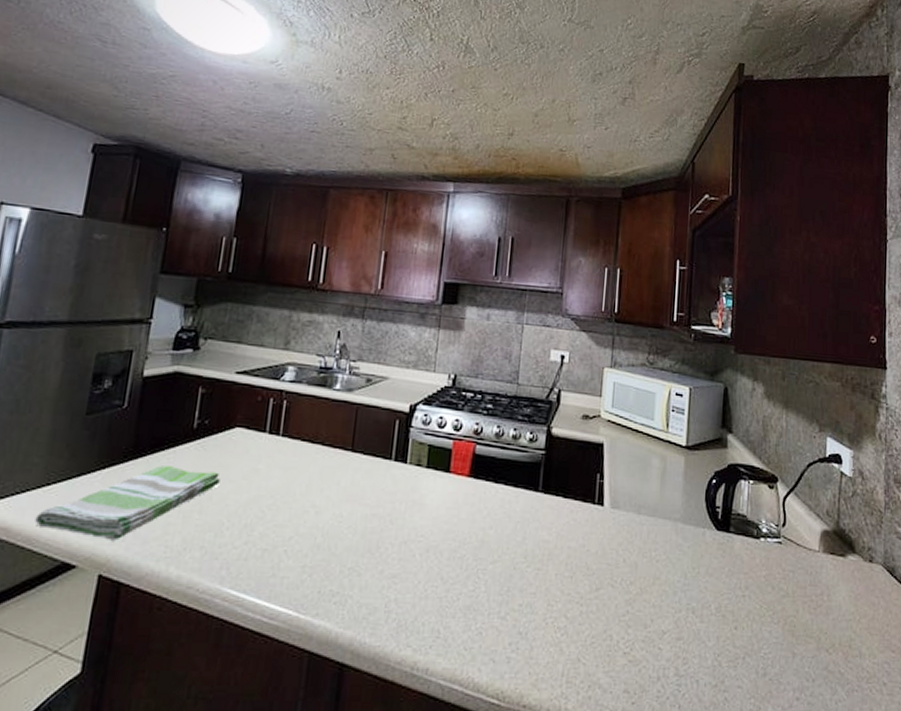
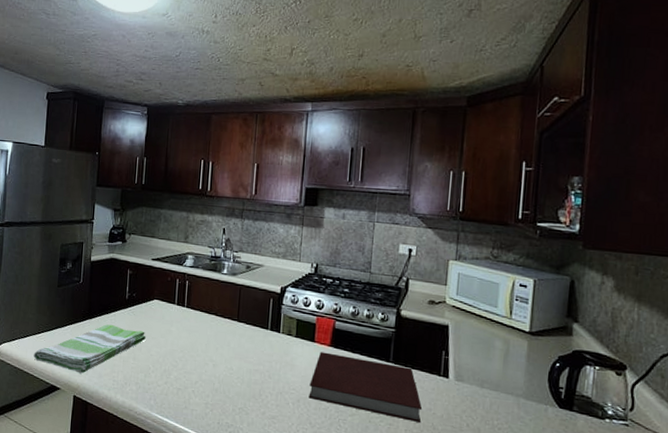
notebook: none [440,484,575,563] -> present [308,351,423,423]

